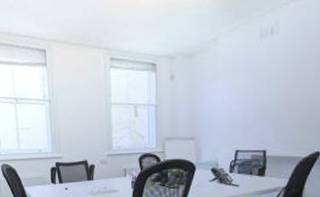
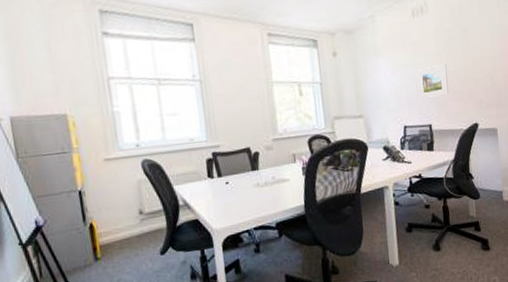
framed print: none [256,87,292,124] -> present [417,63,449,98]

